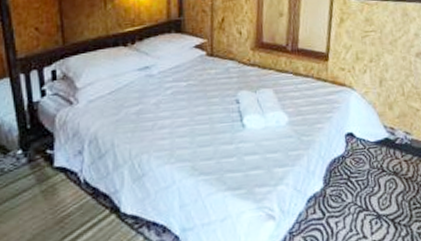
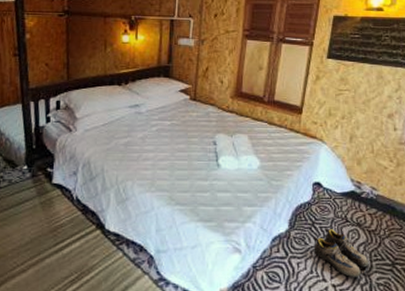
shoe: none [350,181,409,230] -> present [313,228,369,277]

